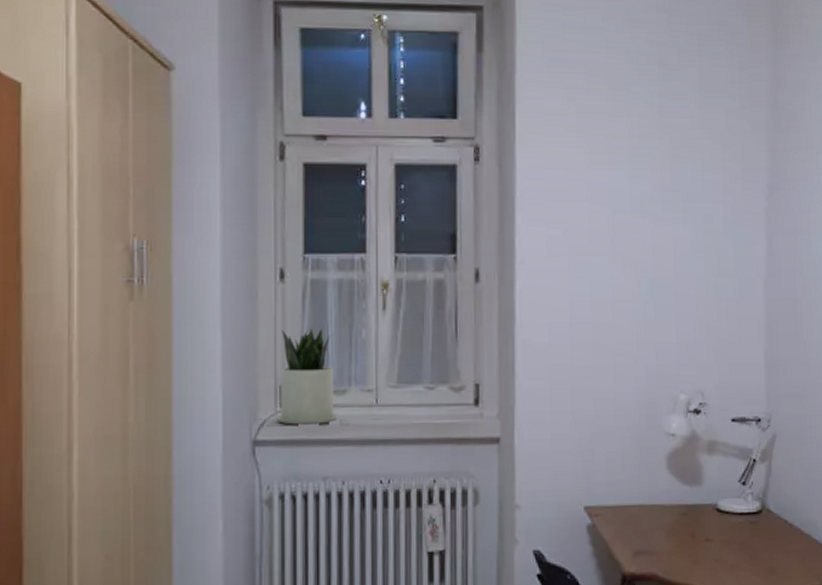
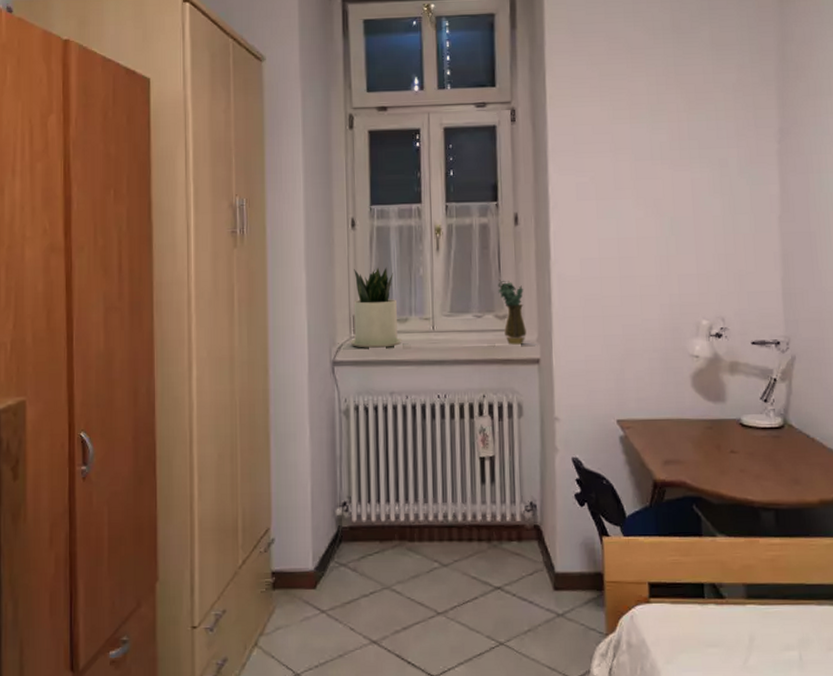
vase: none [454,344,485,422] -> present [498,279,527,345]

